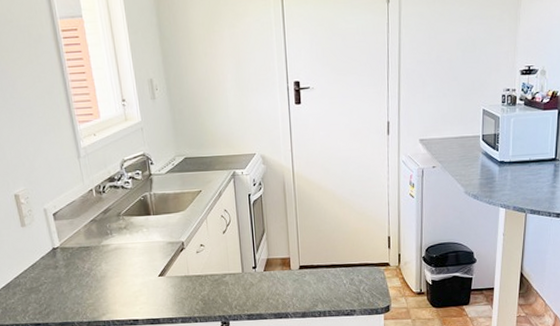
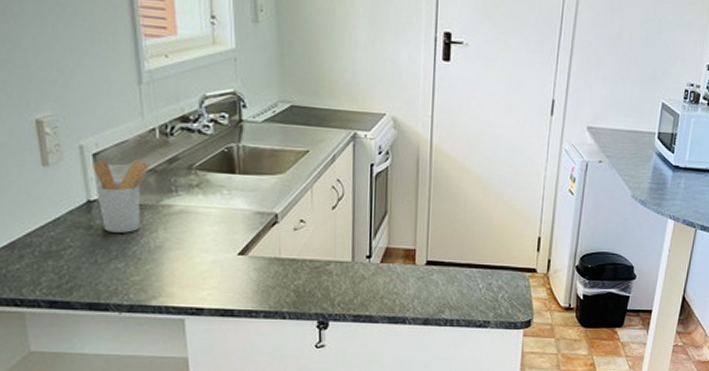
utensil holder: none [53,214,92,269] -> present [92,159,150,233]

